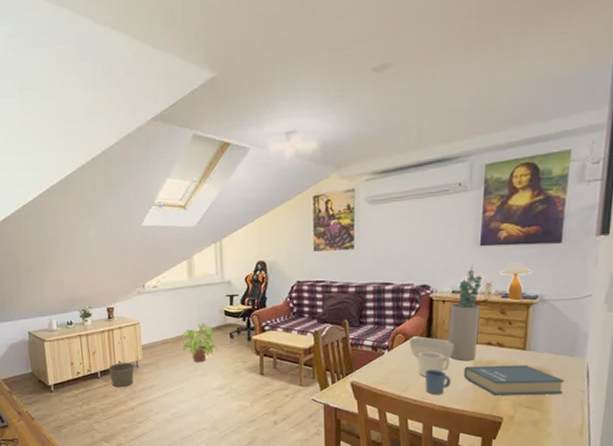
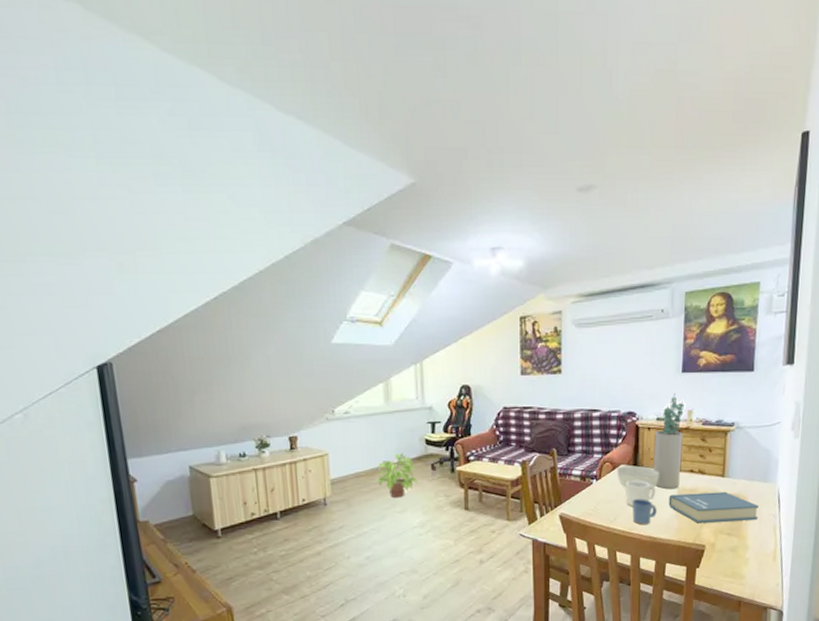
basket: present [108,363,135,388] -> none [290,500,322,530]
table lamp: present [501,259,530,300] -> none [701,387,727,427]

